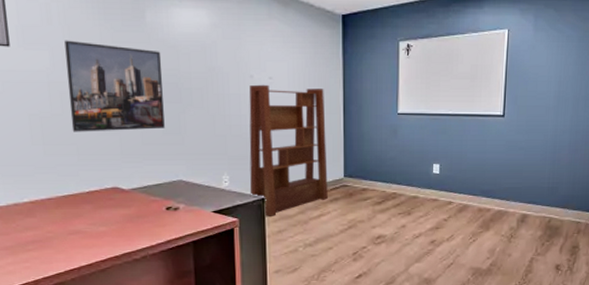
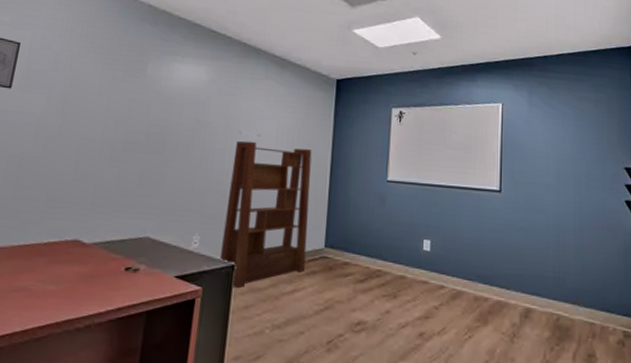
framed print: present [64,40,165,132] -> none [47,86,155,180]

